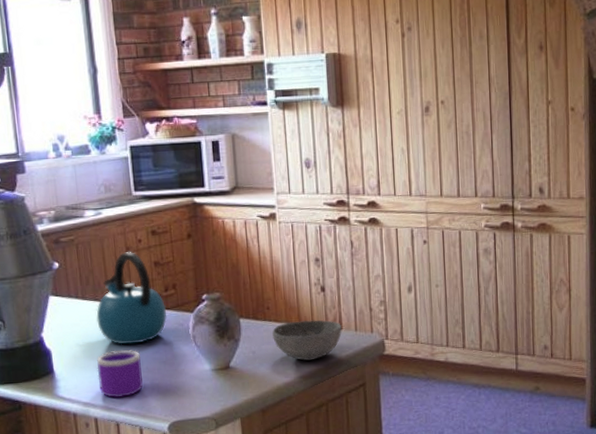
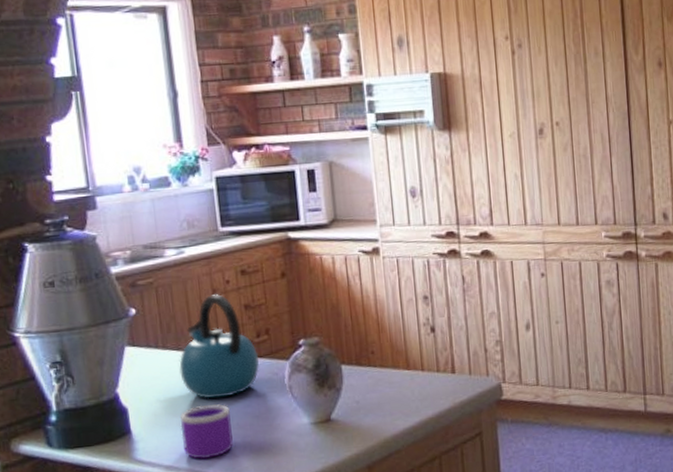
bowl: present [272,320,342,361] -> none [378,363,455,410]

